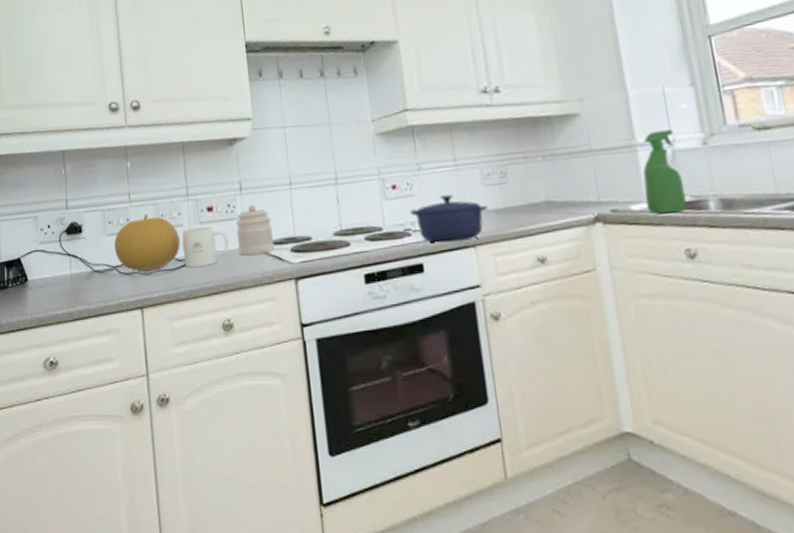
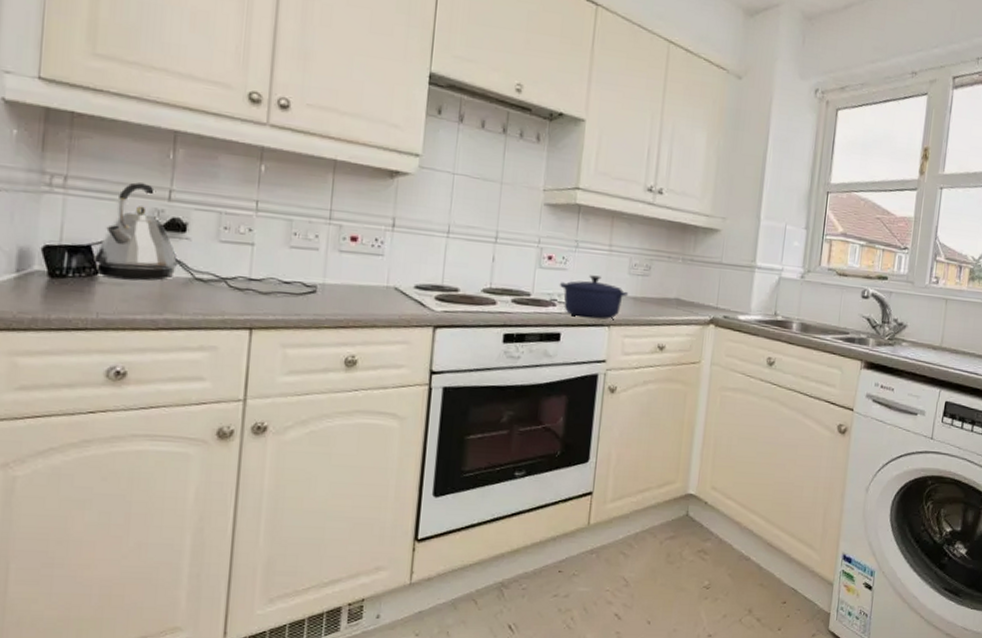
kettle: none [23,199,80,283] -> present [94,182,177,281]
fruit: present [114,213,180,272] -> none [226,227,312,291]
mug: present [182,226,229,269] -> none [313,254,369,298]
jar: present [236,204,275,256] -> none [378,243,421,297]
spray bottle: present [642,129,687,214] -> none [749,259,784,328]

